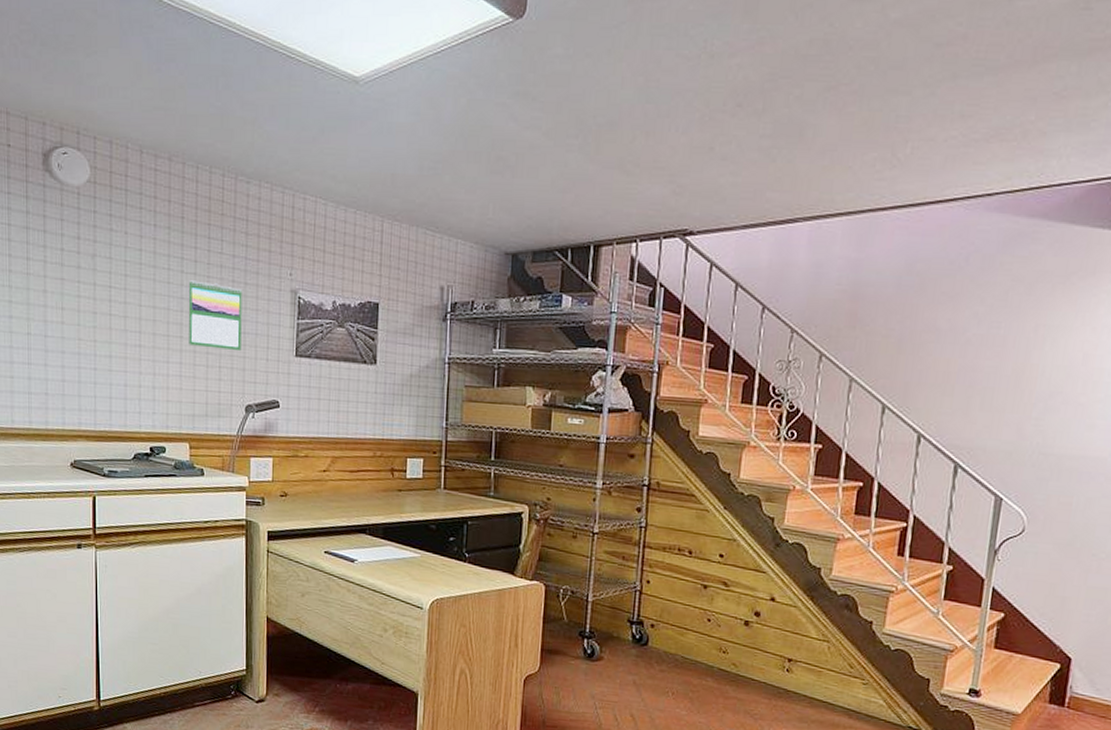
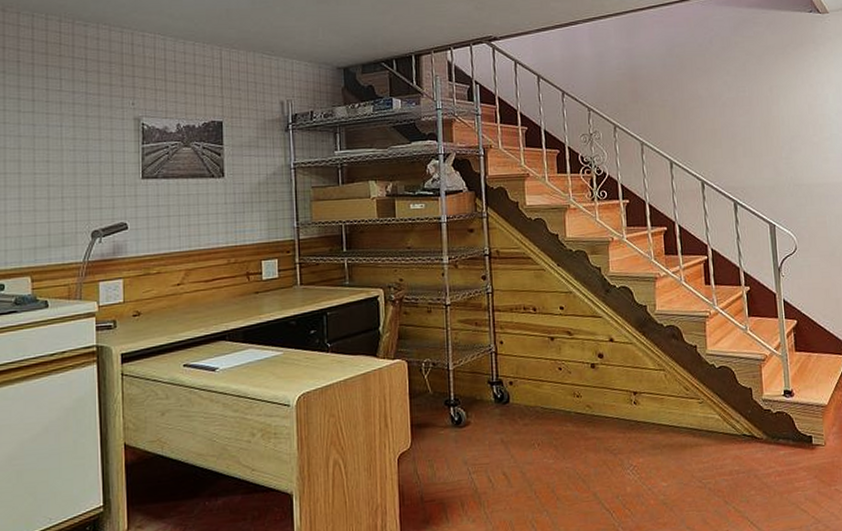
calendar: present [188,280,242,352] -> none [26,118,85,181]

